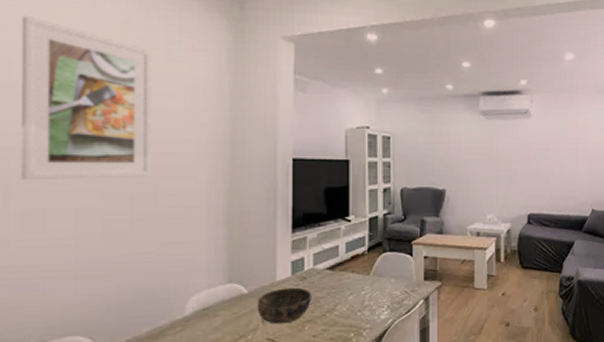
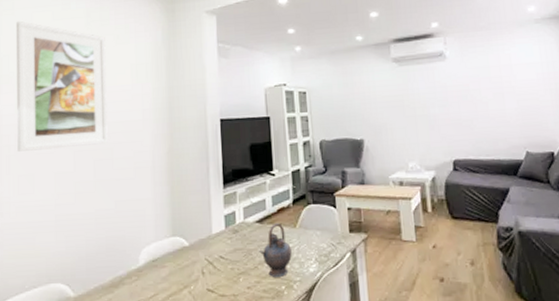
bowl: present [257,287,312,324] -> none [196,240,244,276]
teapot: none [328,270,363,325] -> present [259,223,292,277]

